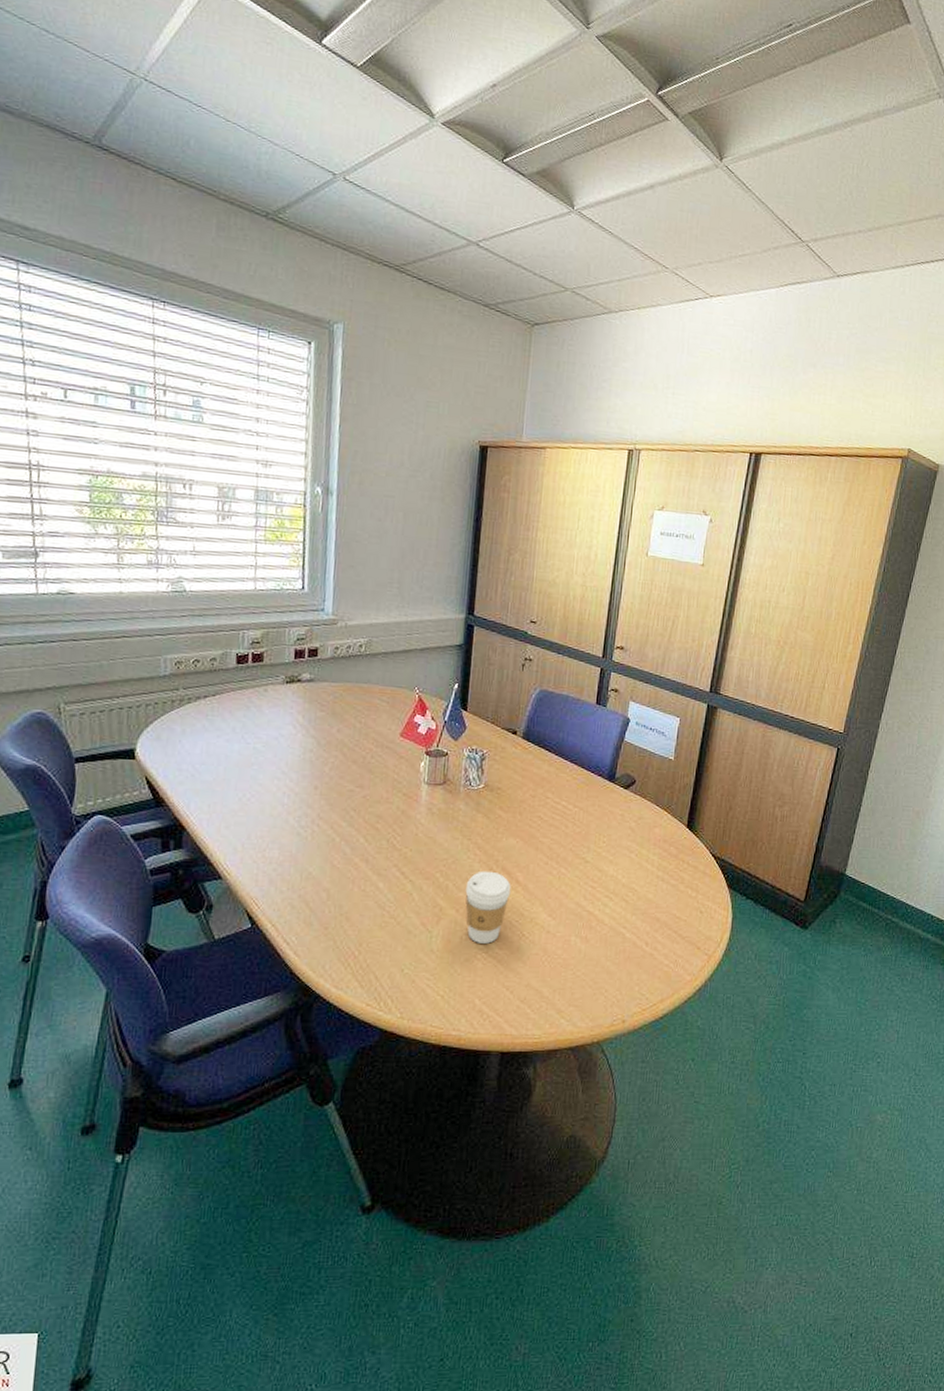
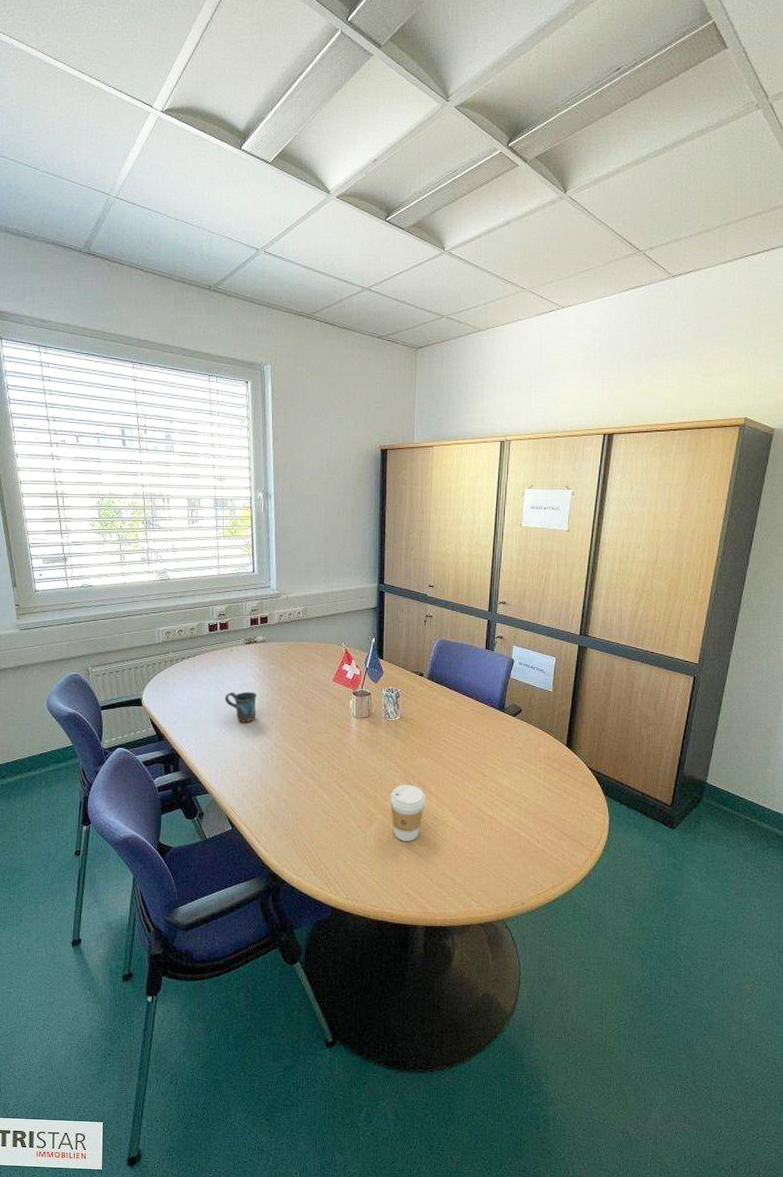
mug: none [252,745,297,786] -> present [224,691,257,723]

